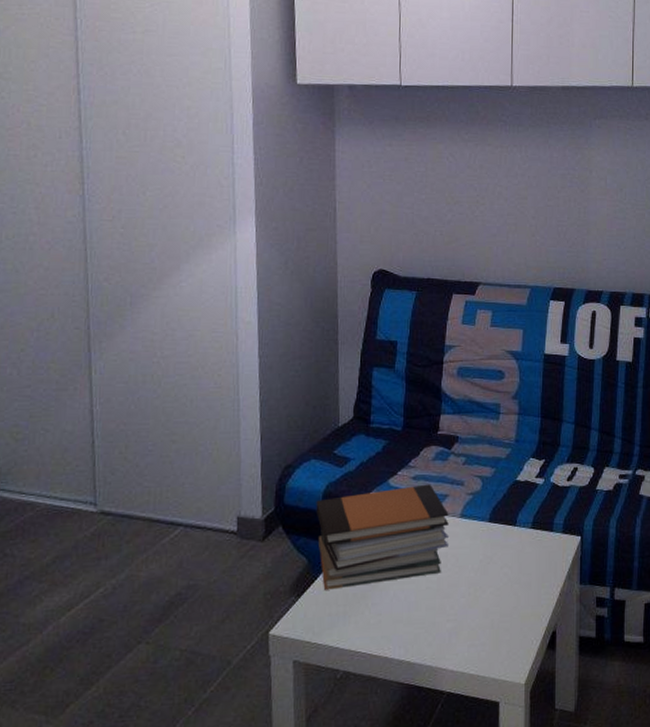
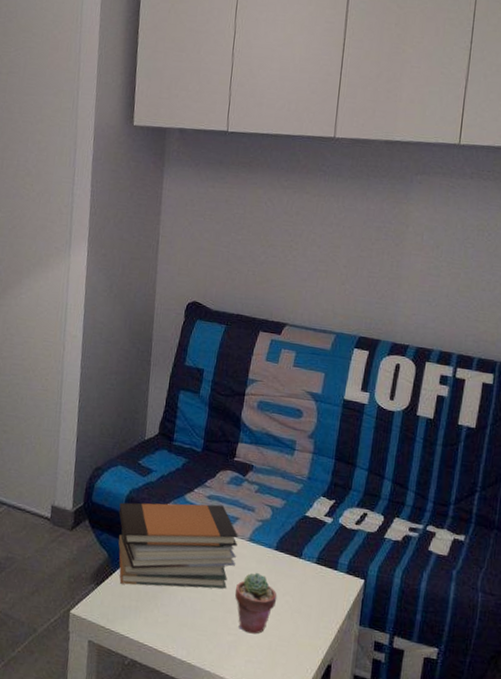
potted succulent: none [451,549,495,616] -> present [235,572,278,634]

